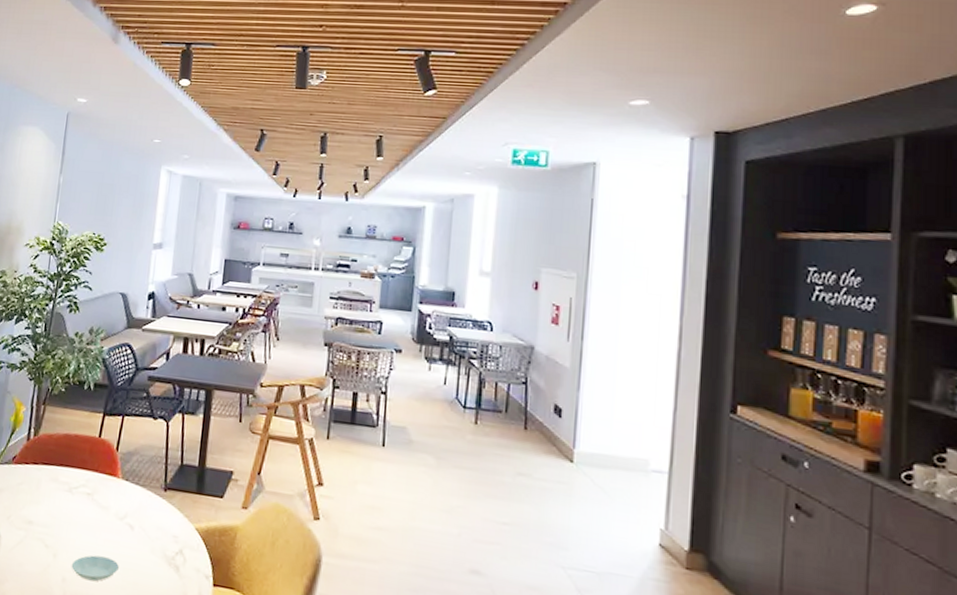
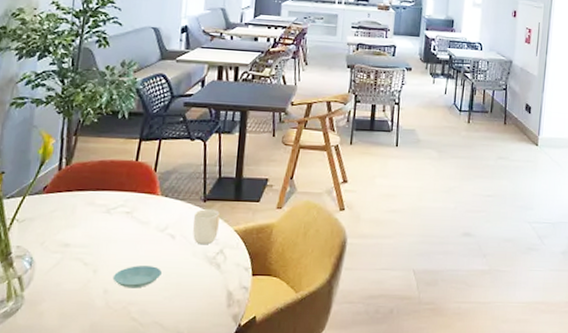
cup: none [152,499,181,542] -> present [192,209,220,245]

